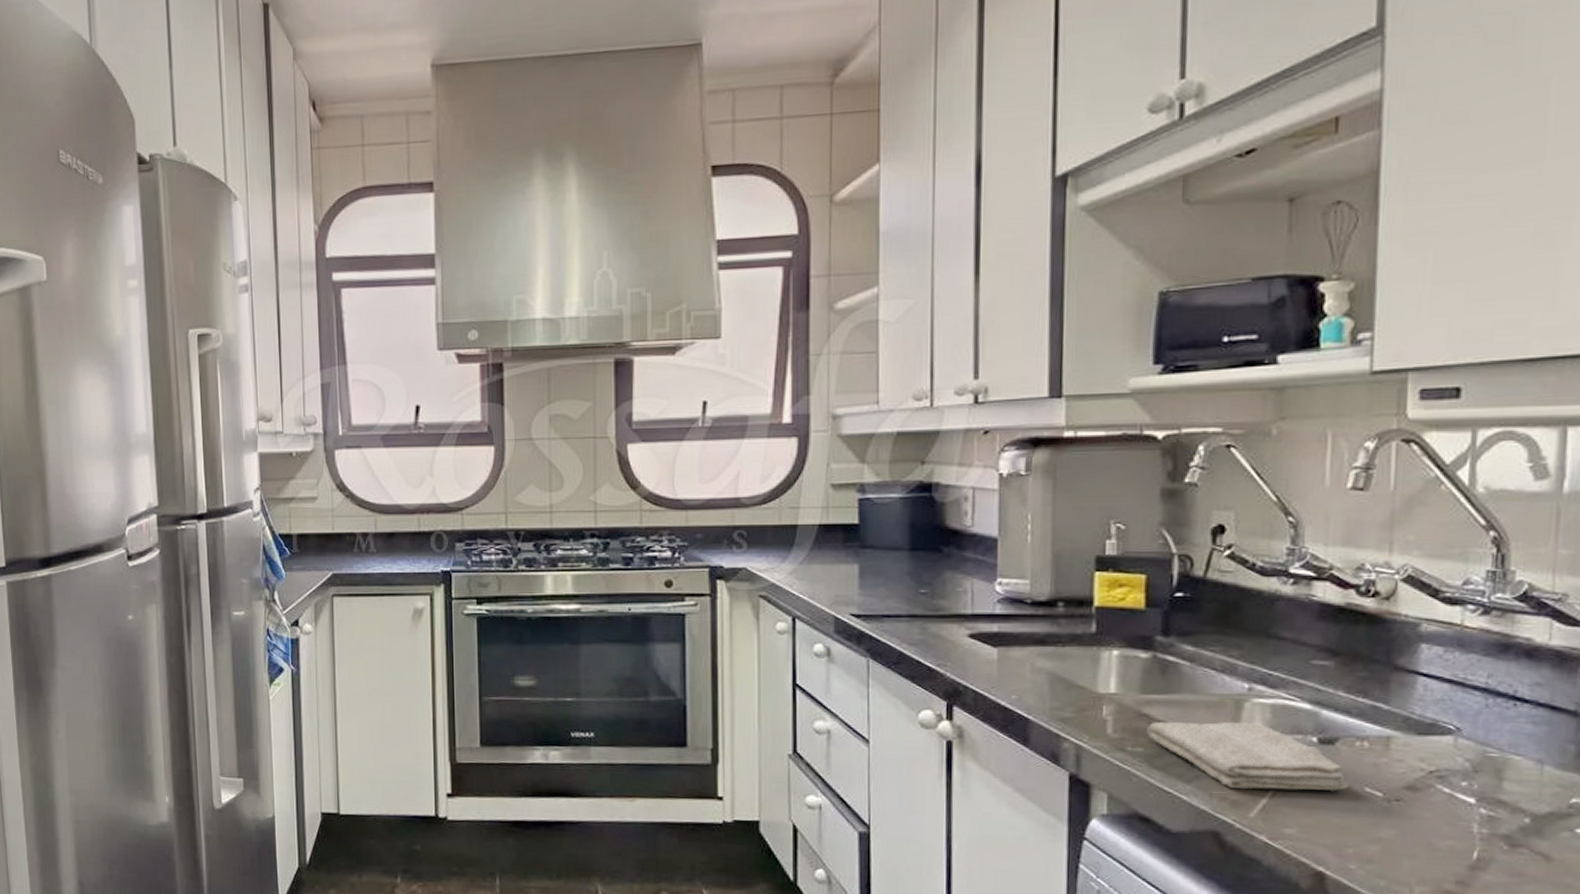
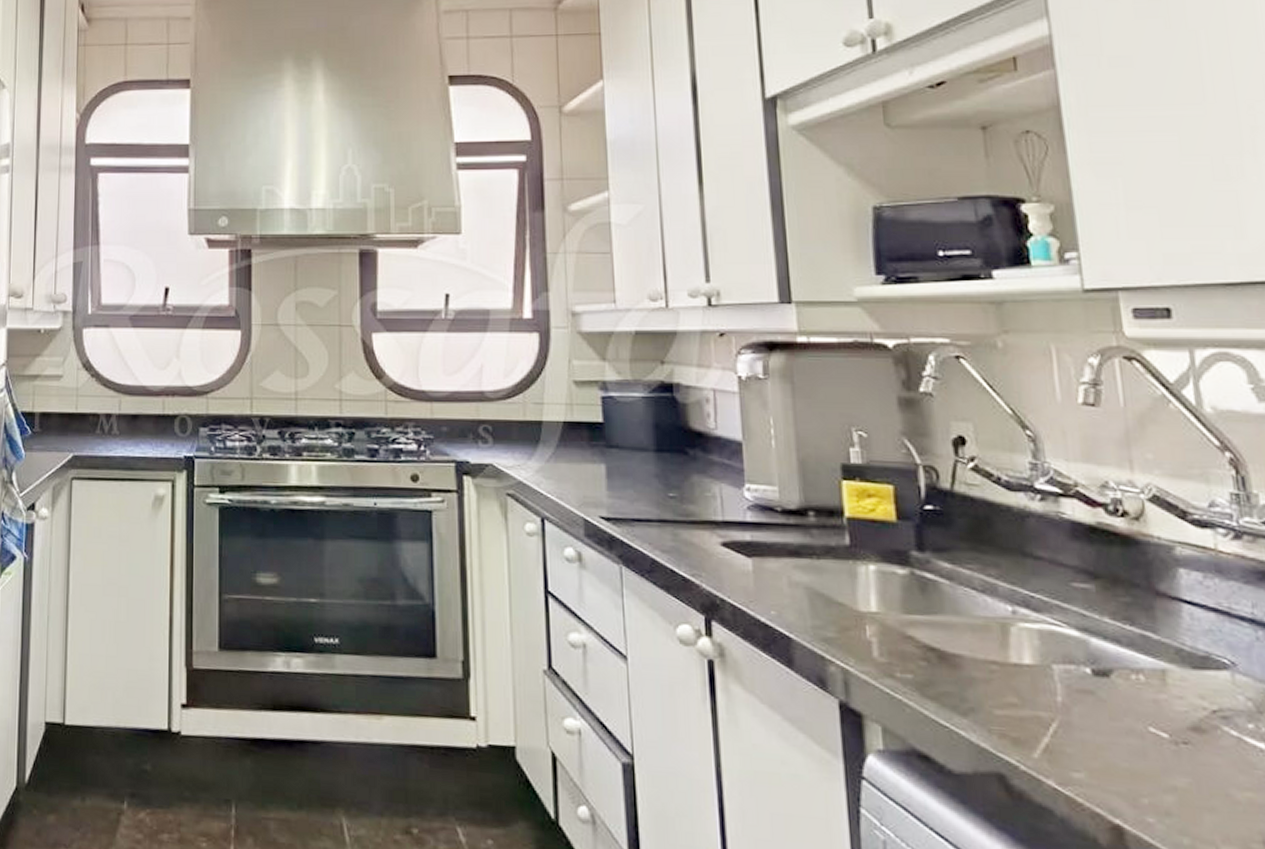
washcloth: present [1147,721,1349,792] -> none [914,645,1132,731]

